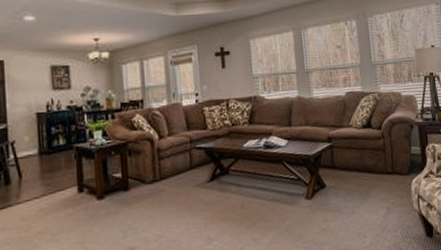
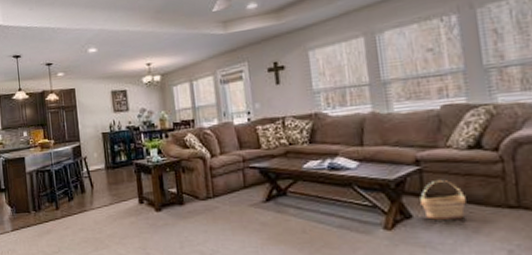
basket: none [331,154,362,188] -> present [420,180,466,220]

